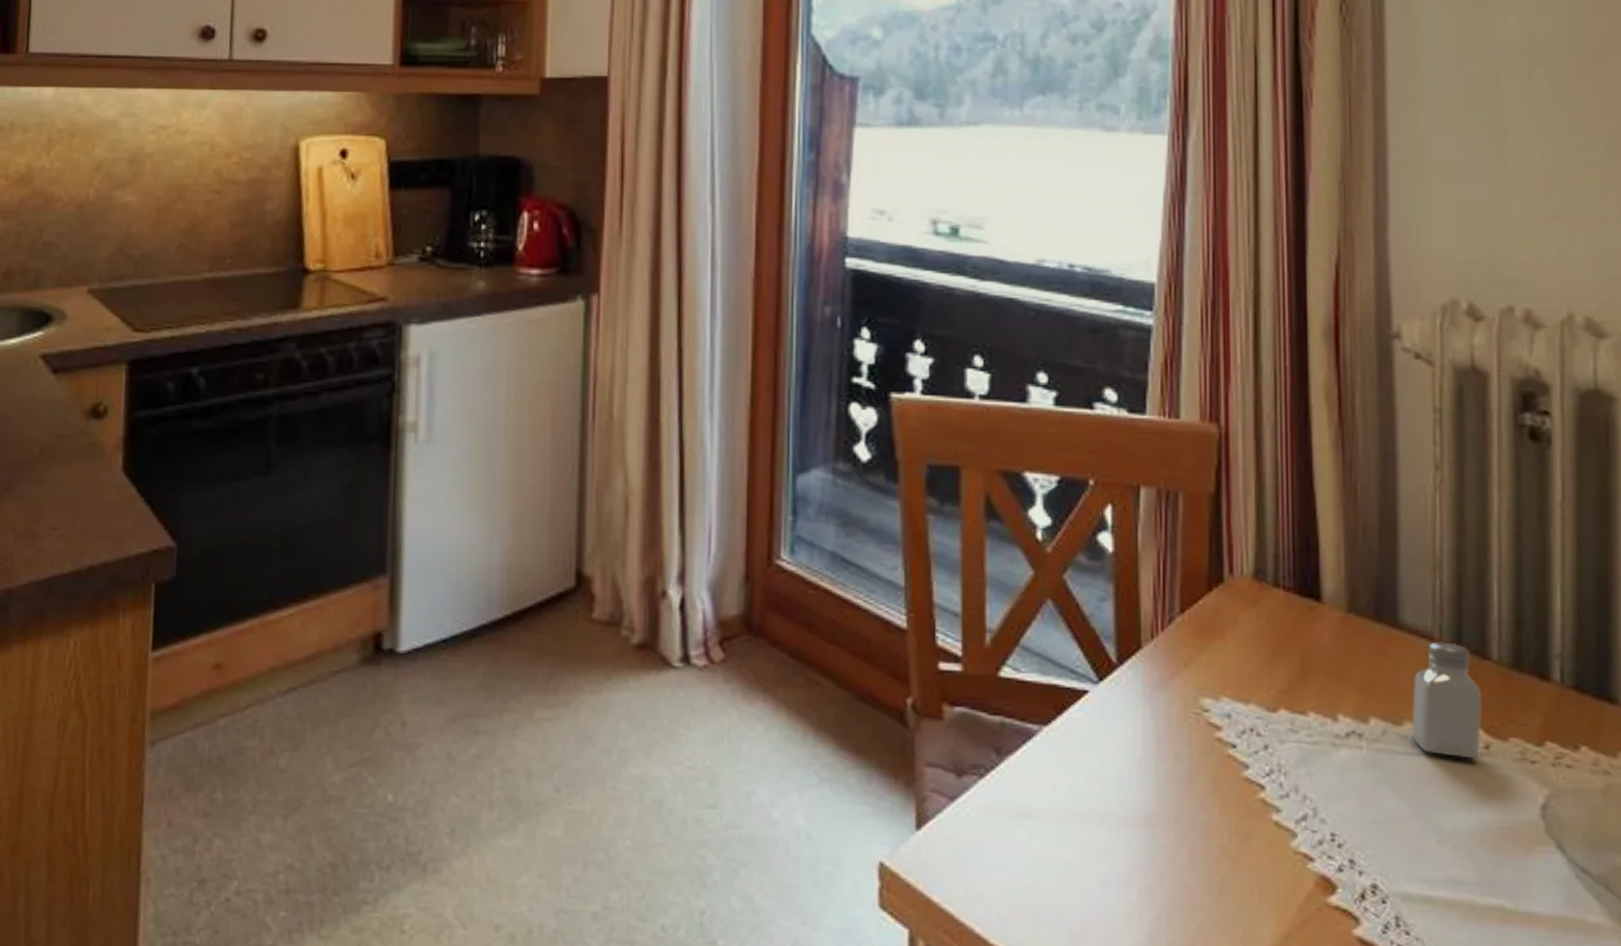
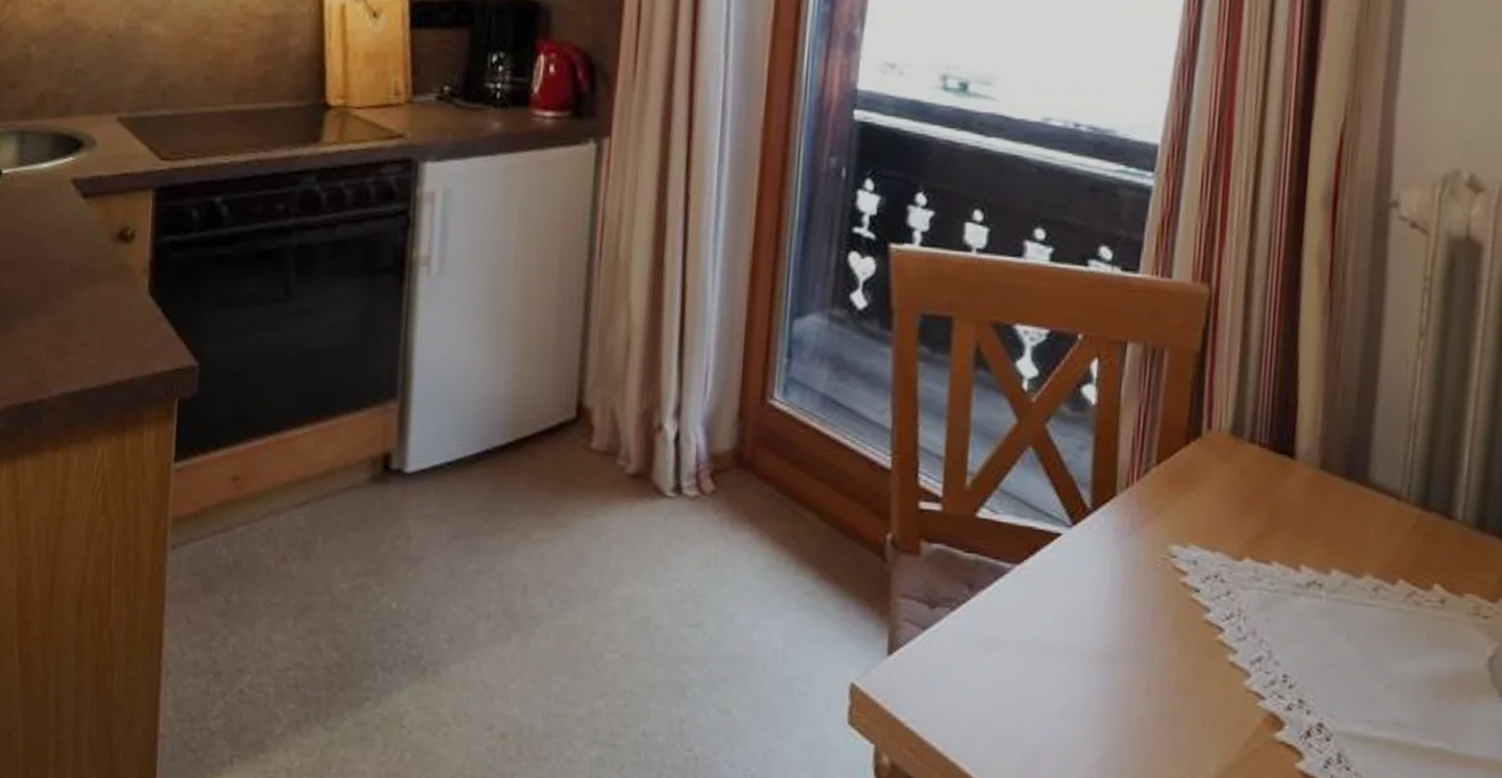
saltshaker: present [1411,641,1483,759] -> none [1370,500,1443,612]

